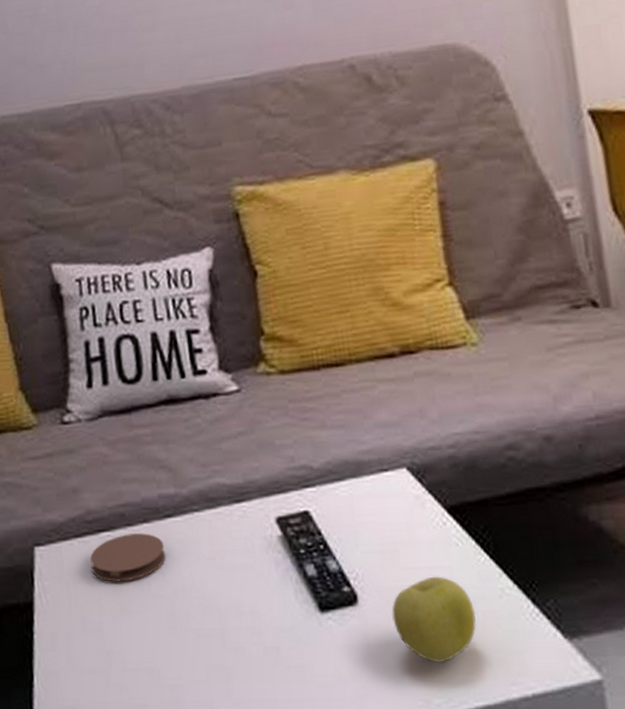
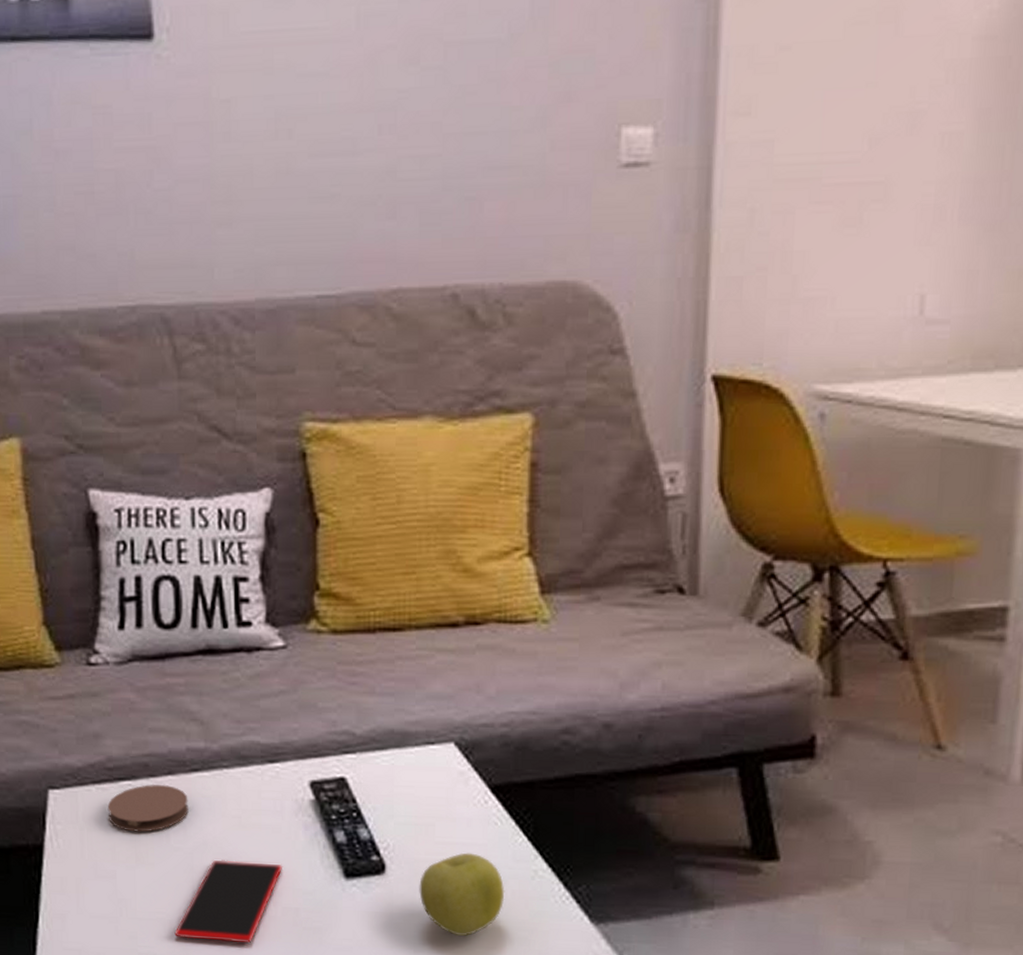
smartphone: none [163,603,260,688] -> present [174,860,283,943]

